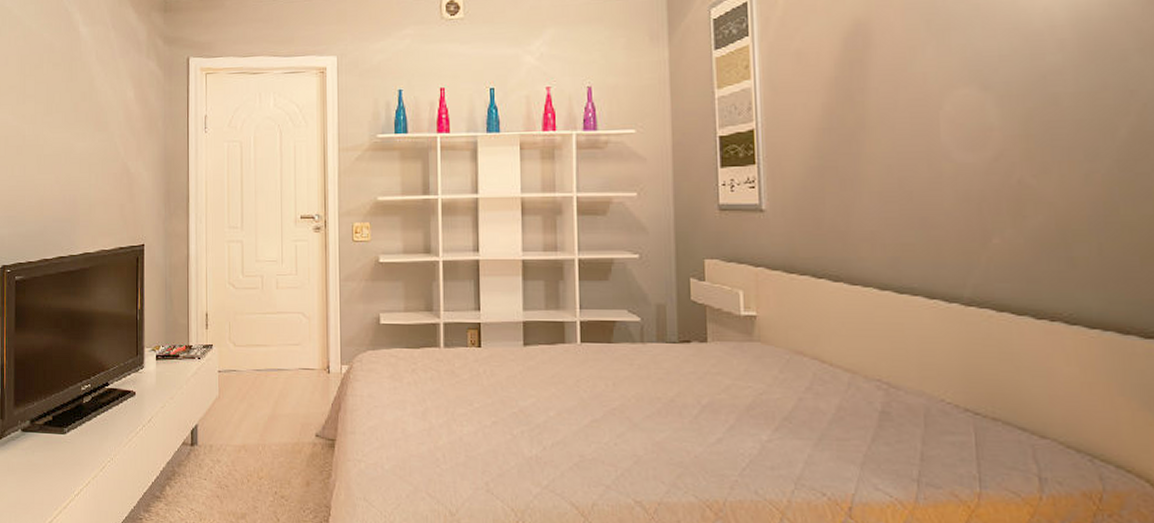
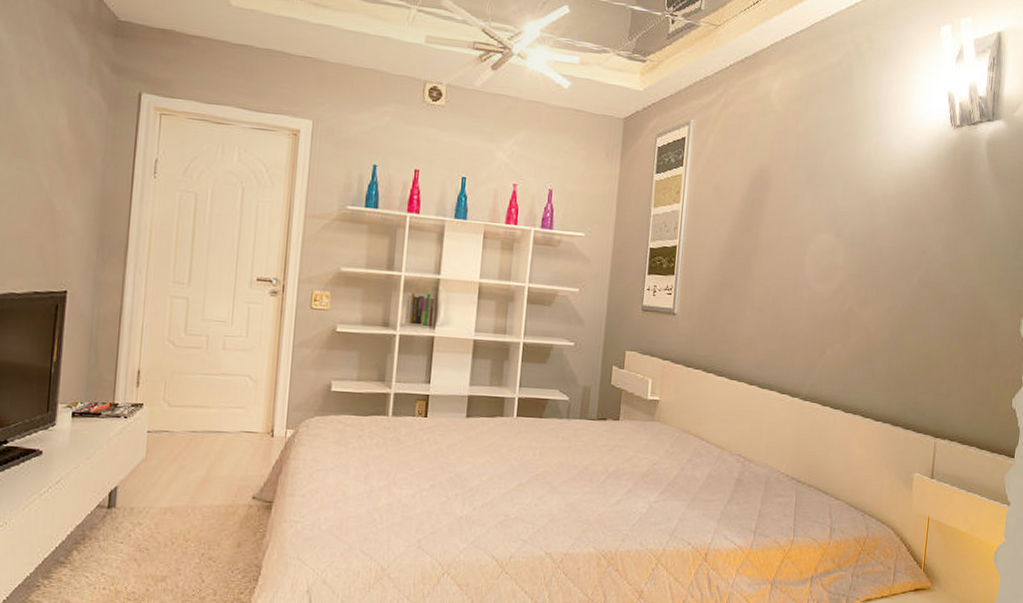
books: none [446,214,476,249] -> present [405,291,435,326]

